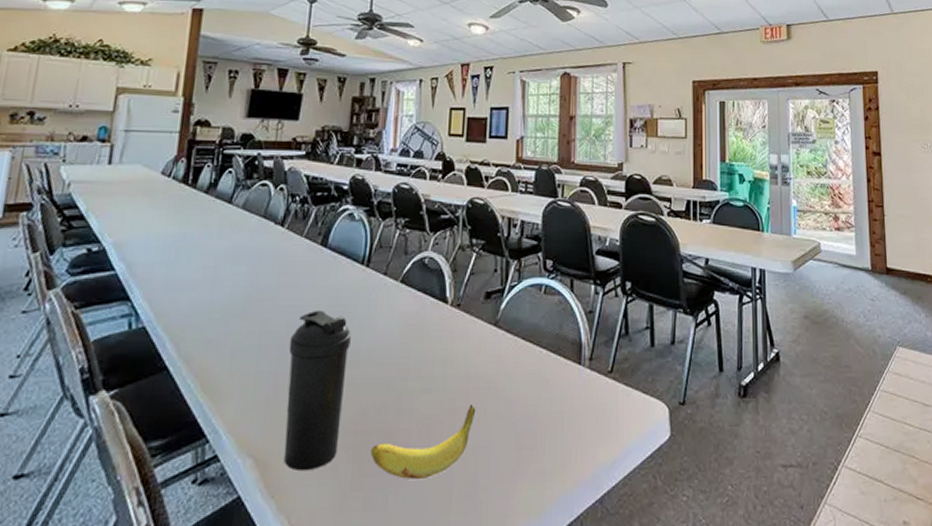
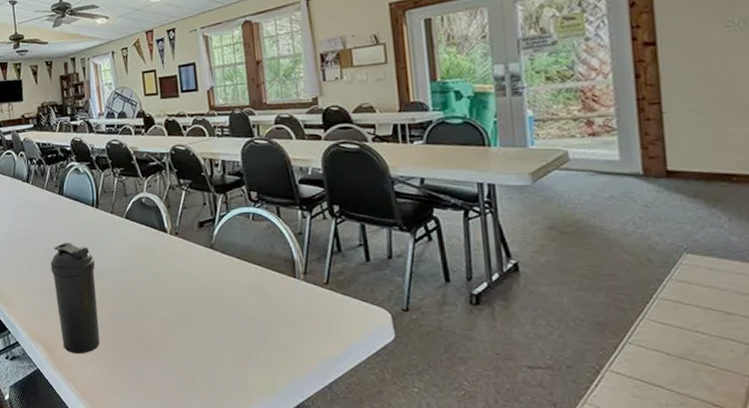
banana: present [370,405,476,480] -> none [125,310,205,364]

